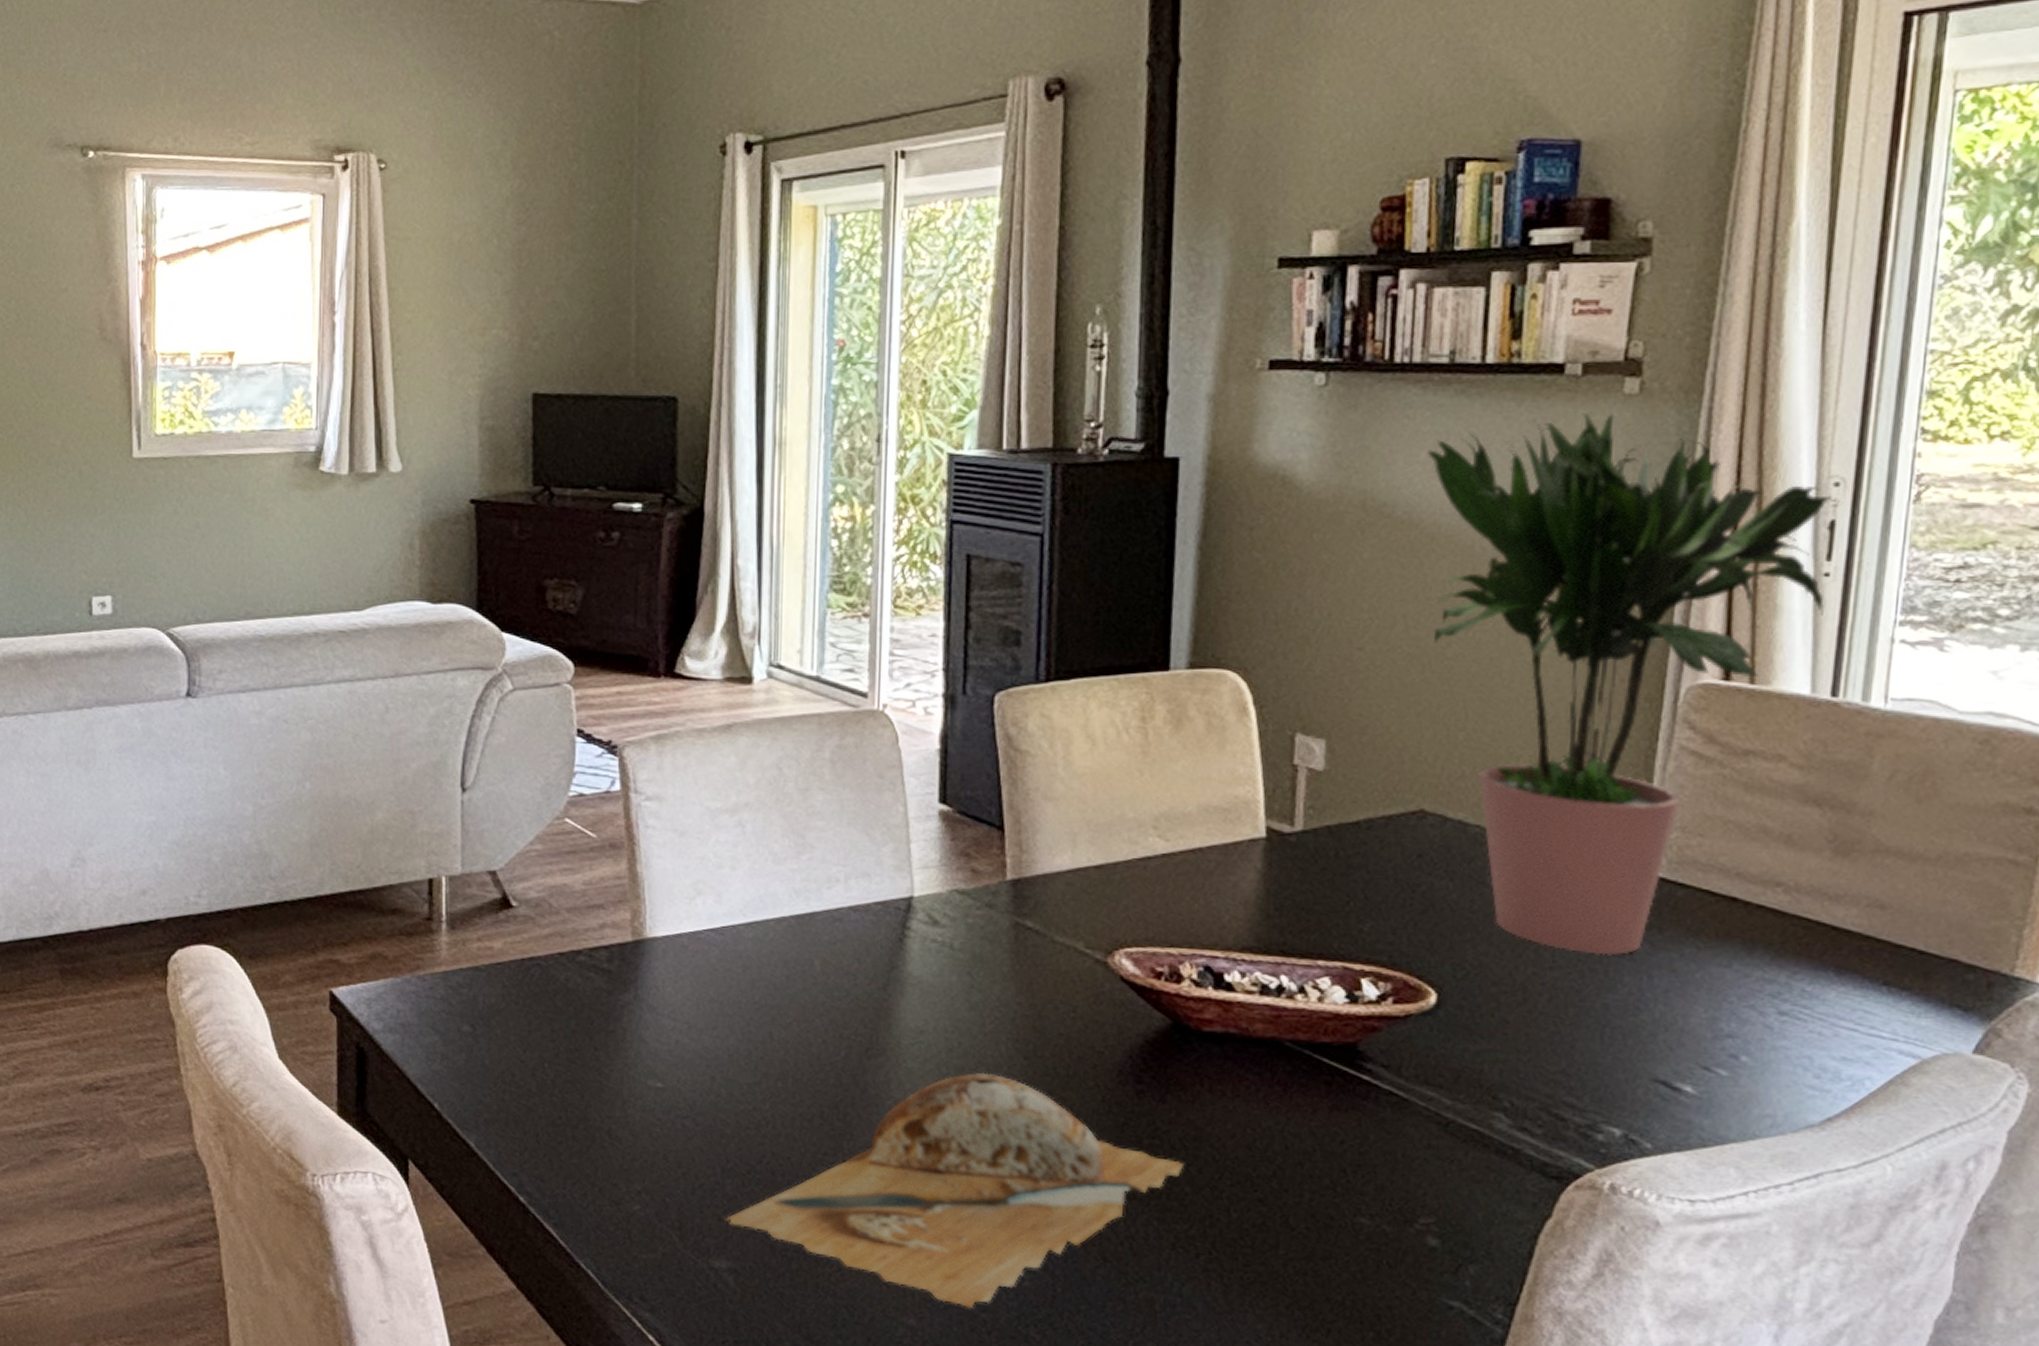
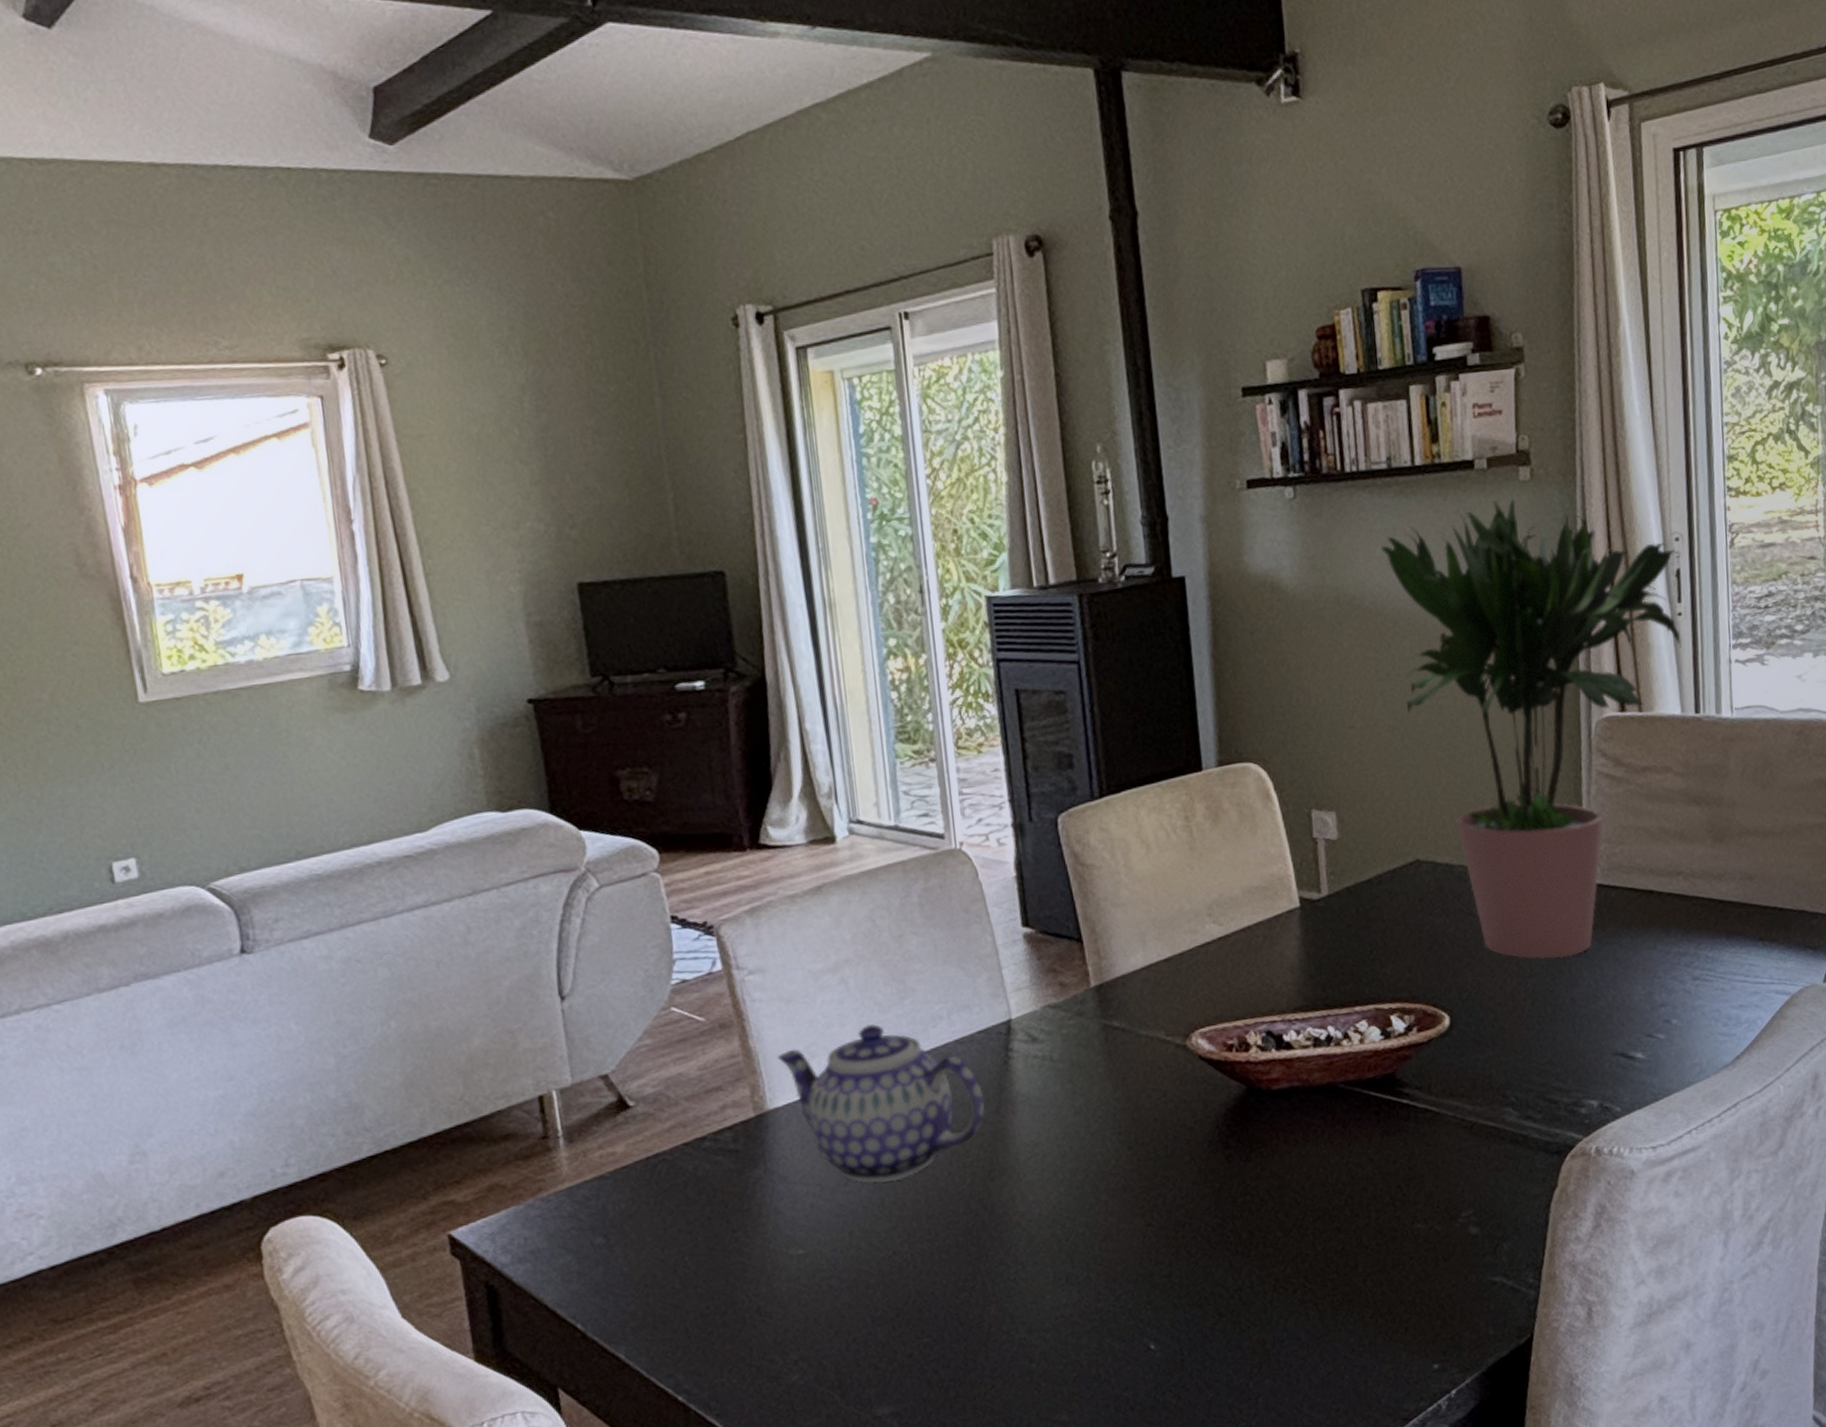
teapot: none [662,873,873,1037] -> present [777,1024,985,1183]
chopping board: present [725,1072,1185,1308] -> none [881,1168,1274,1391]

